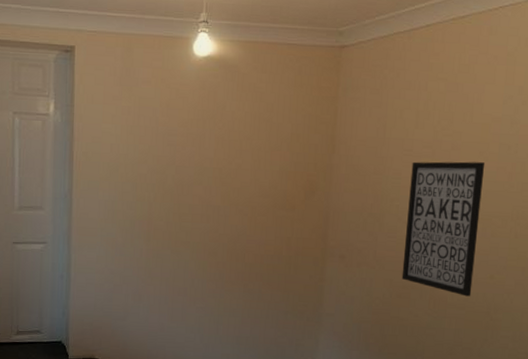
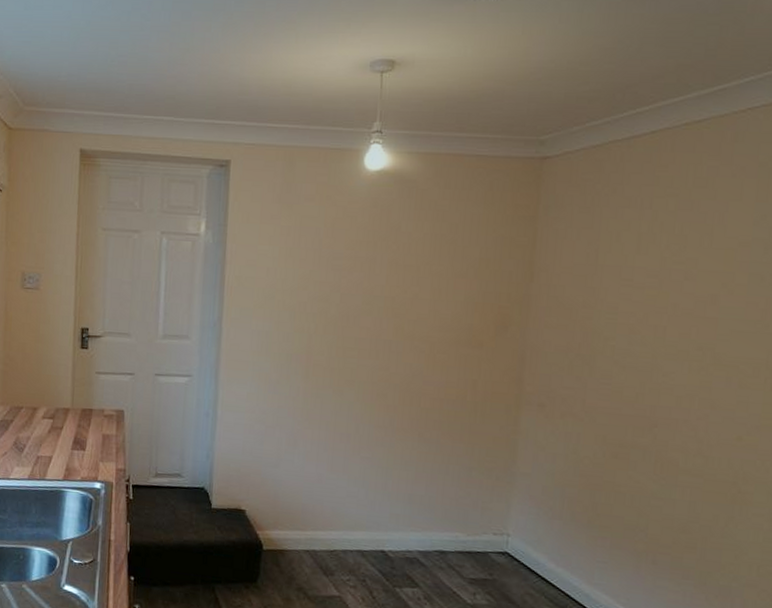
wall art: present [401,161,485,297] -> none [618,293,730,462]

